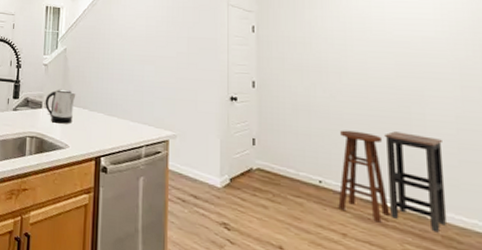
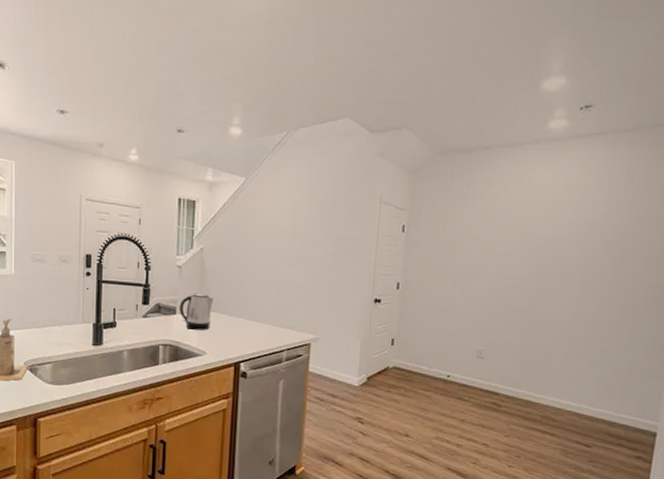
bar stool: present [338,130,390,223] -> none [461,328,508,409]
bar stool: present [385,131,448,233] -> none [503,328,557,414]

